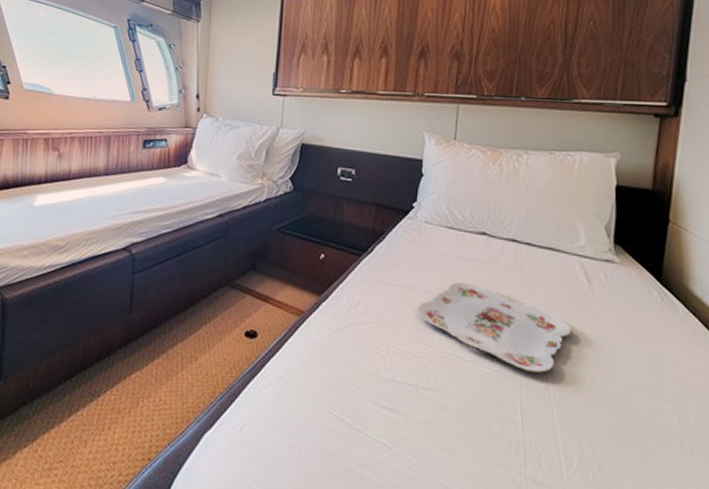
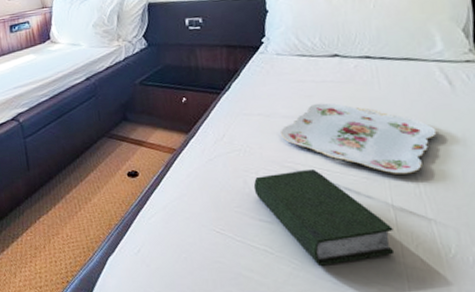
book: none [381,354,518,469] -> present [253,168,395,265]

